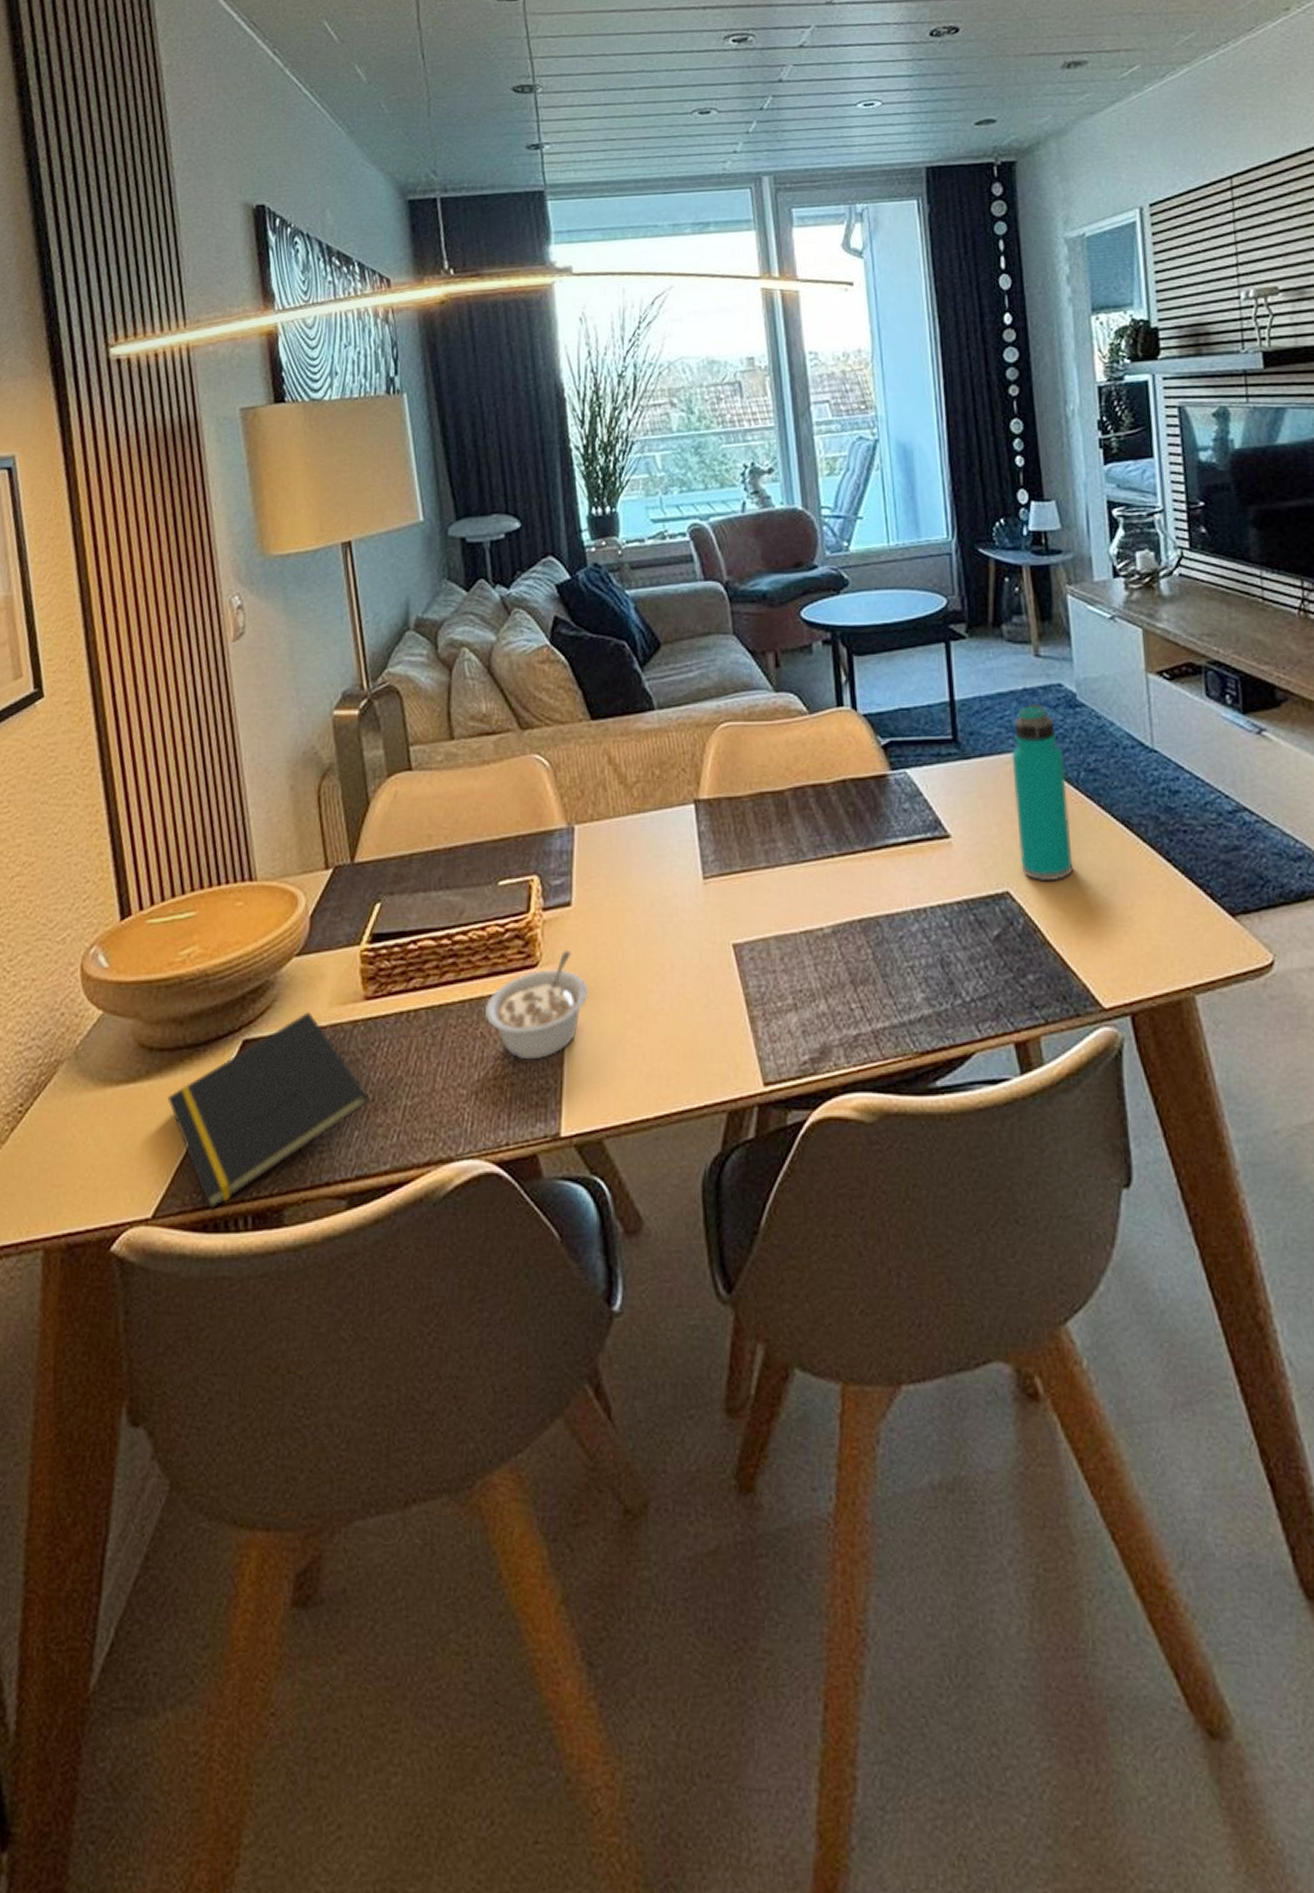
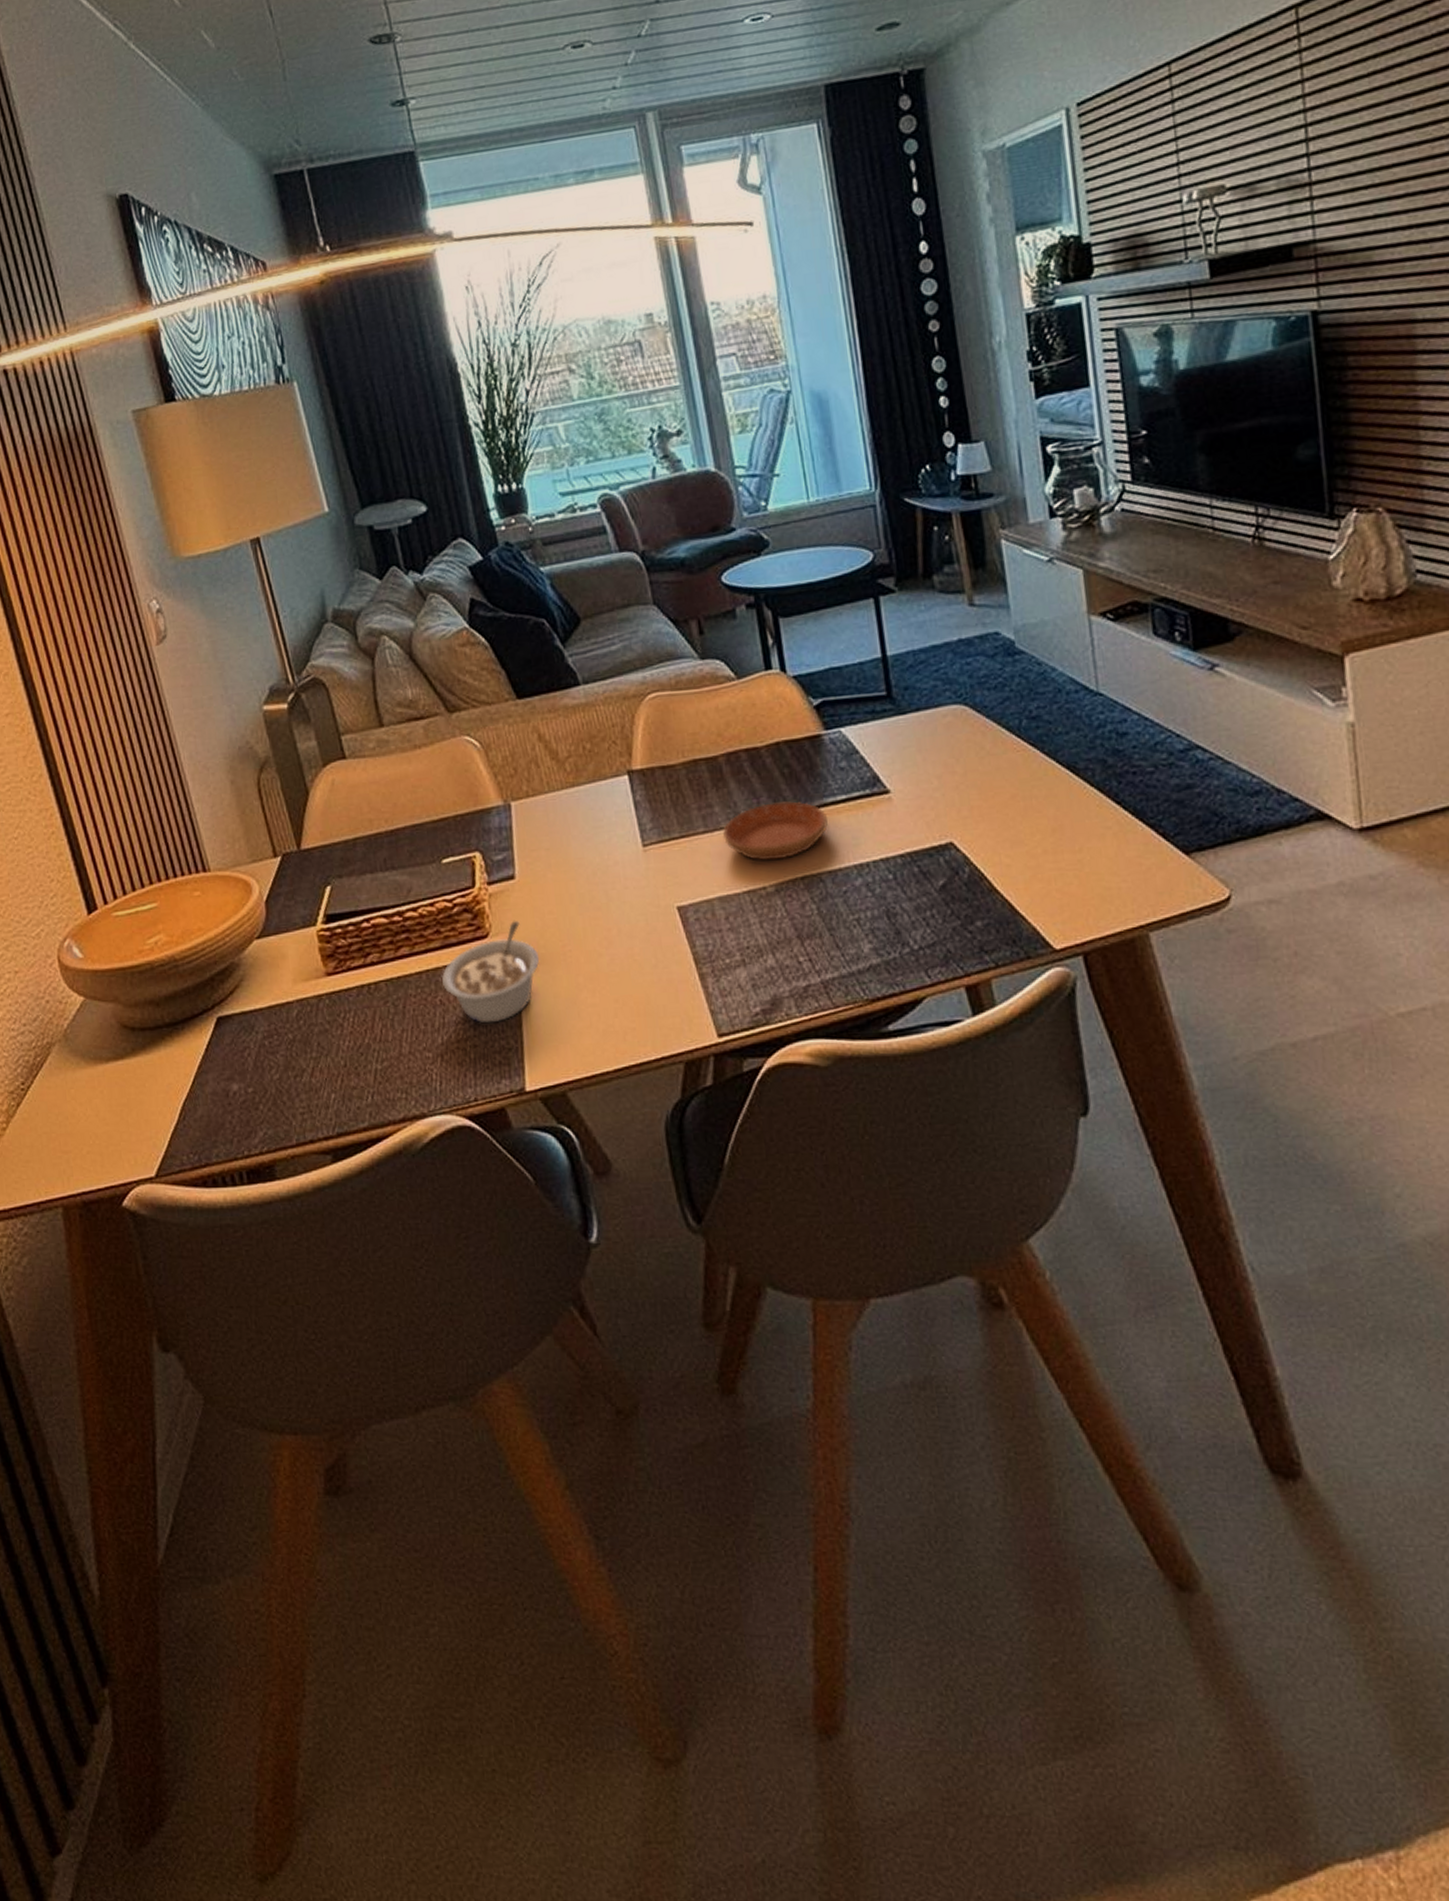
notepad: present [167,1012,369,1211] -> none [155,989,342,1168]
saucer: none [783,841,888,901] -> present [722,801,828,861]
water bottle: present [1011,704,1074,880] -> none [949,654,1019,830]

